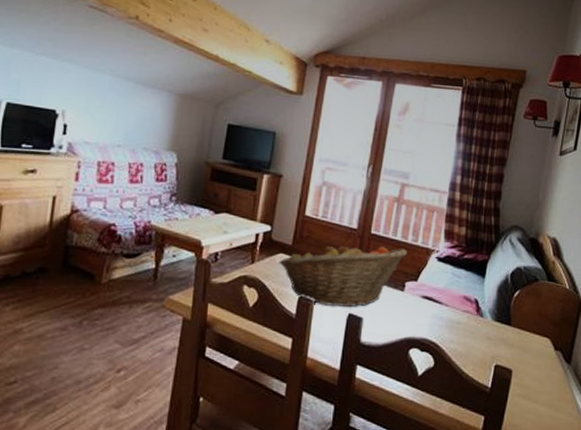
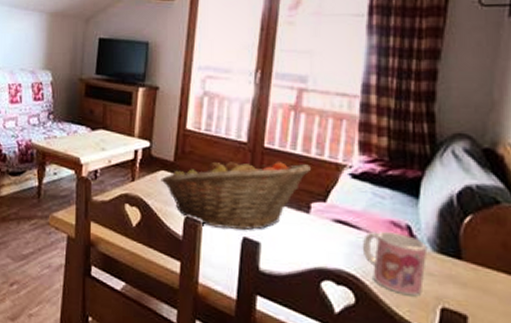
mug: none [442,305,489,356] -> present [362,231,428,295]

